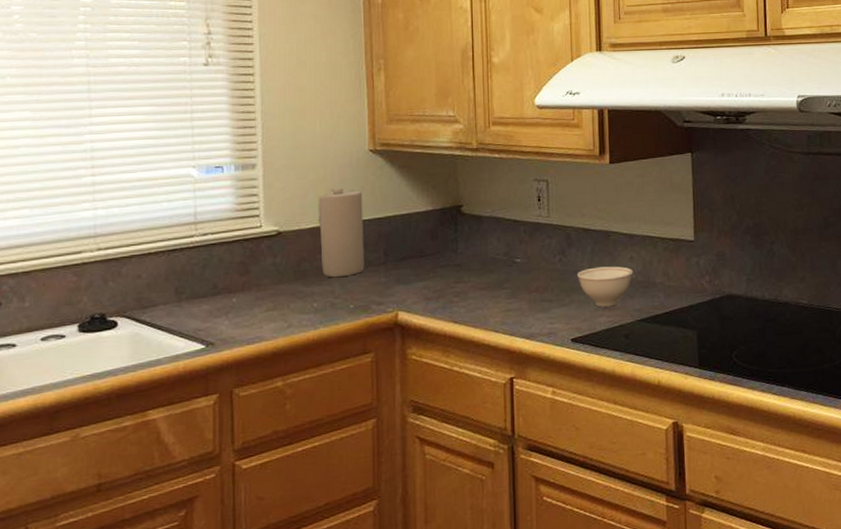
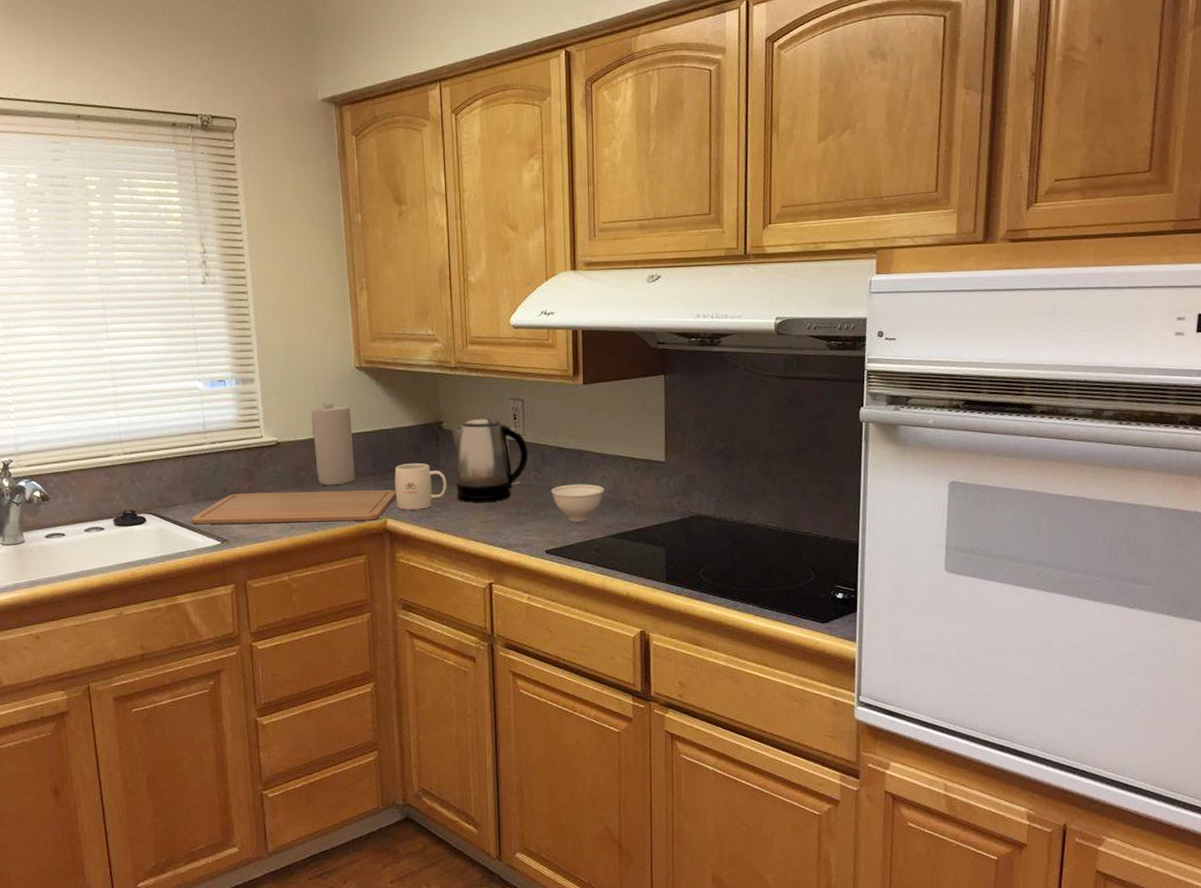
chopping board: none [173,279,410,327] -> present [192,490,396,525]
mug: none [408,250,466,302] -> present [394,463,447,510]
kettle: none [471,200,553,290] -> present [450,418,528,503]

